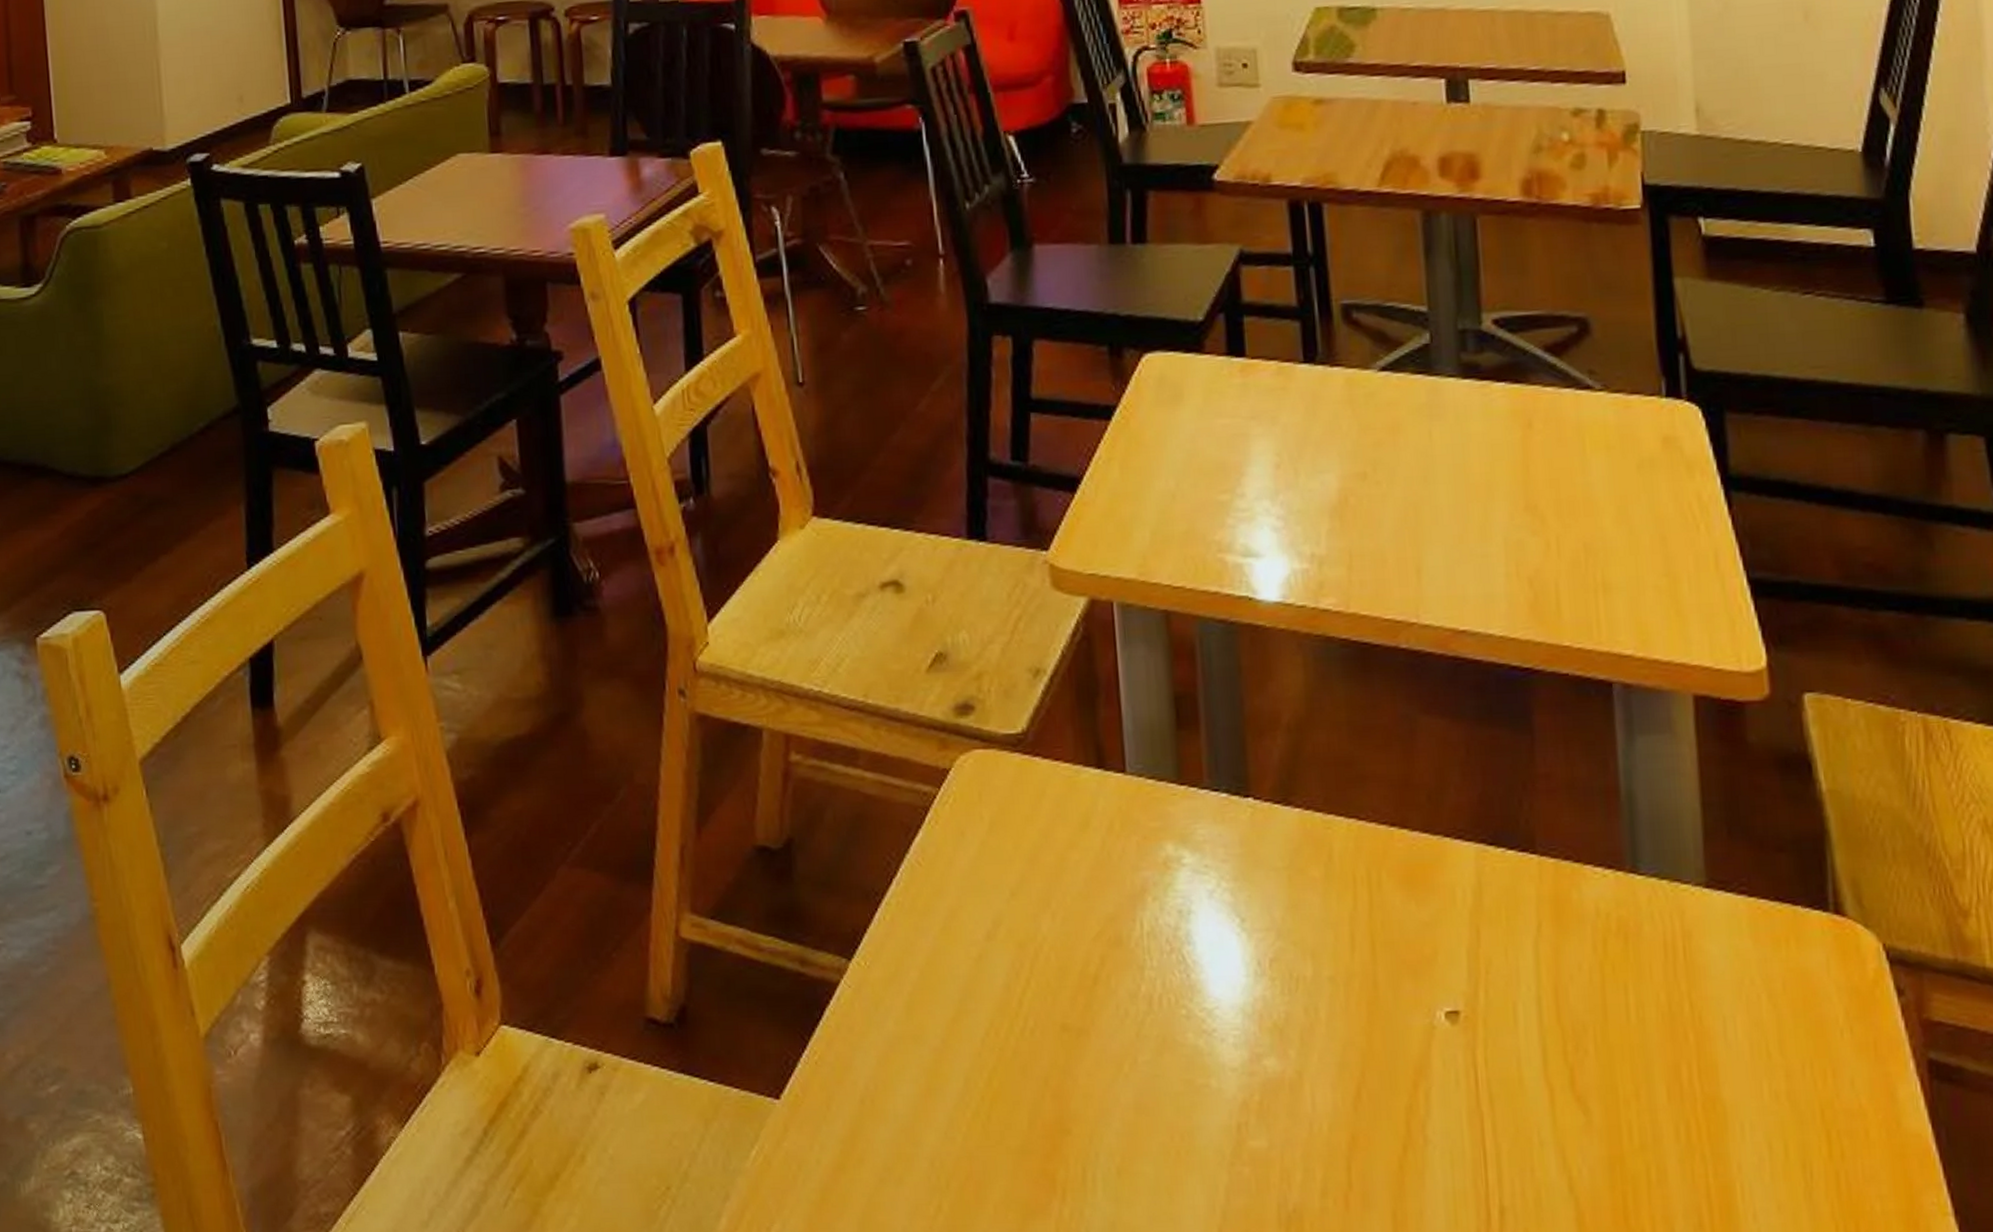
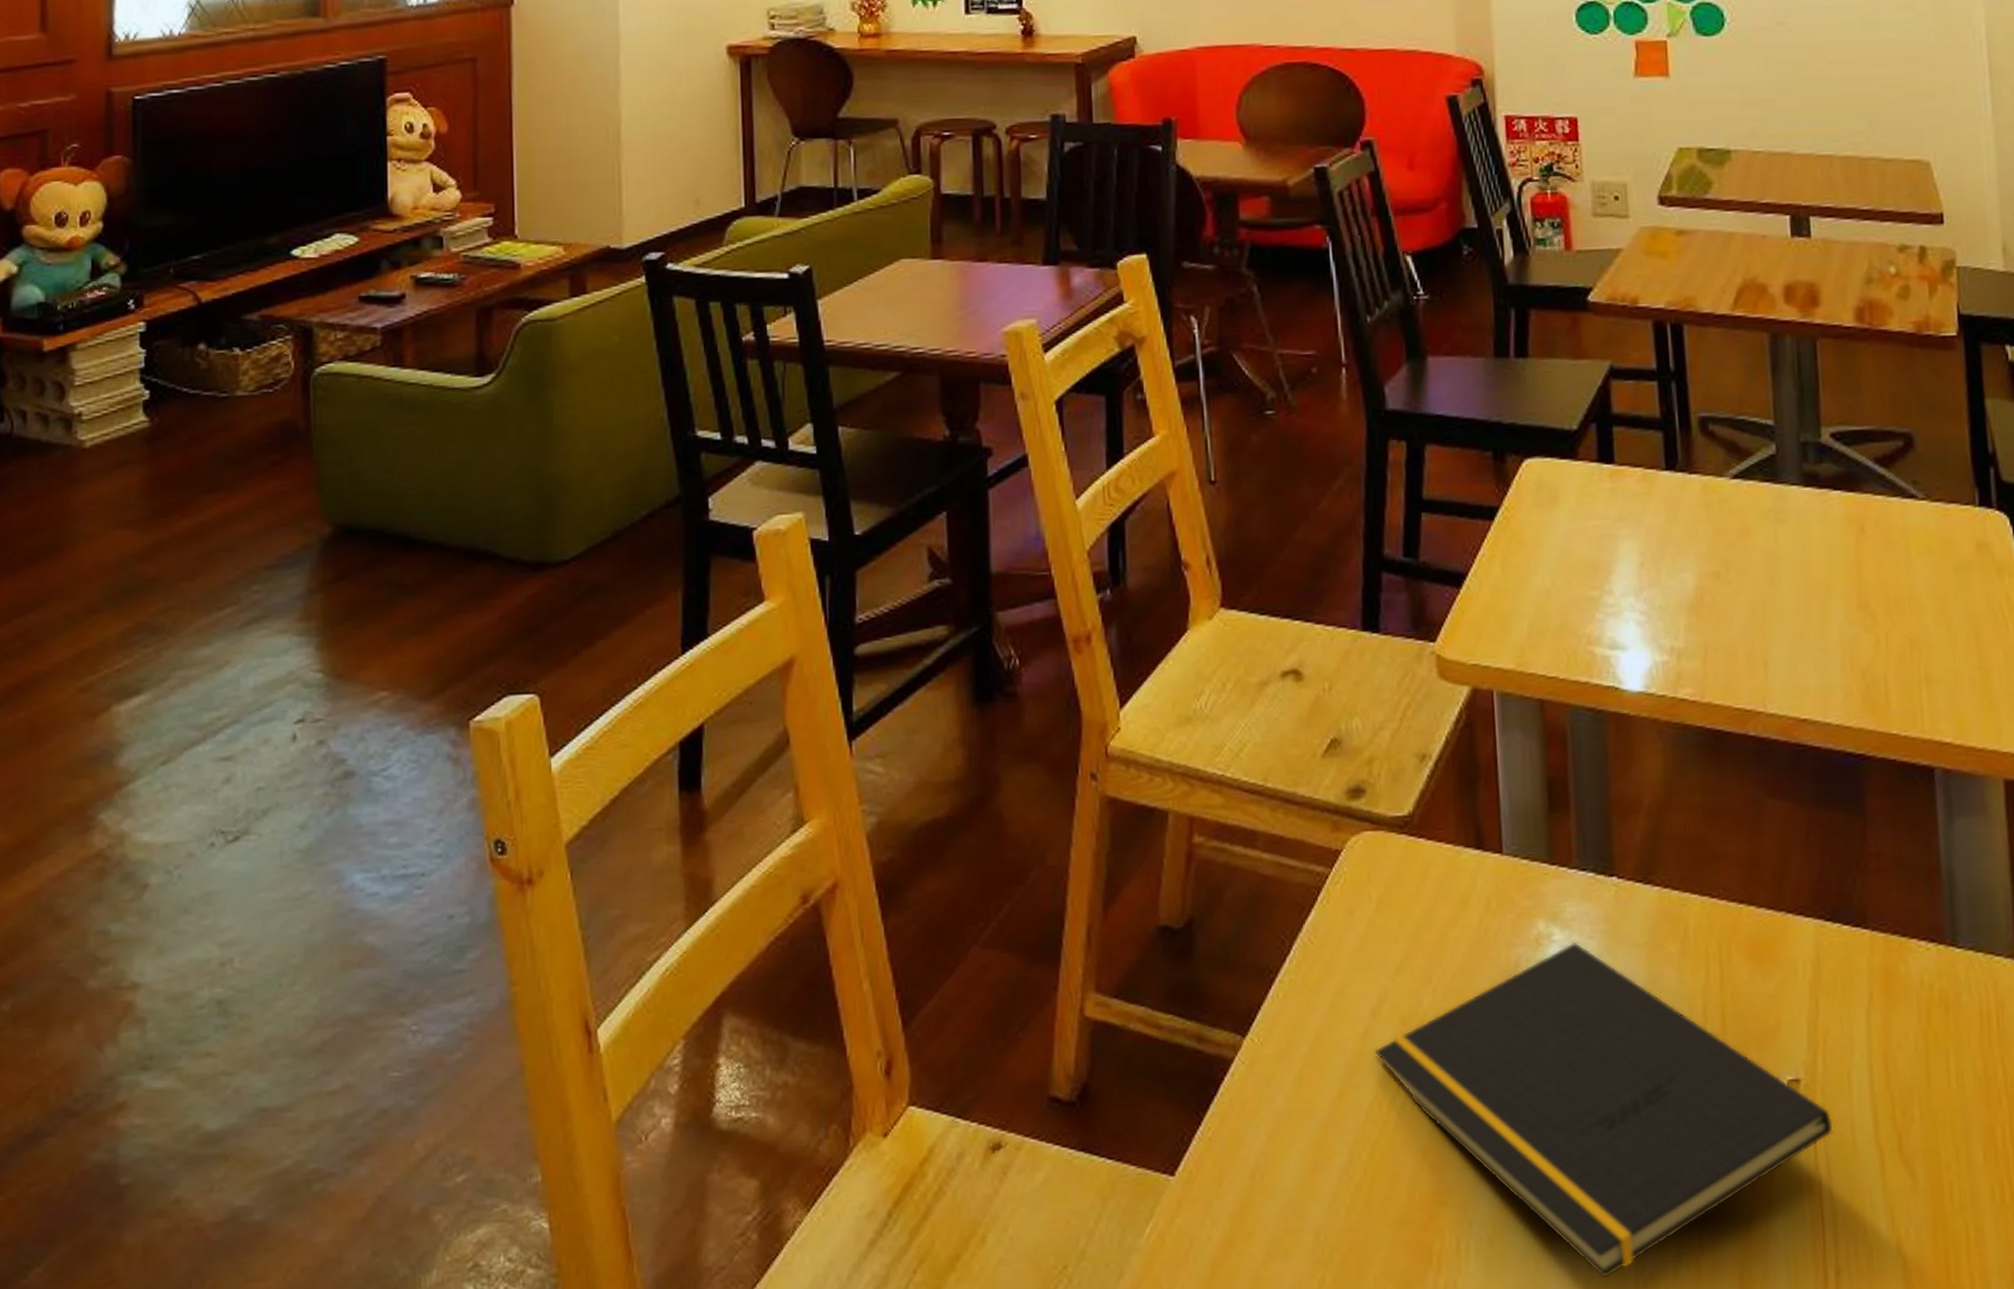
notepad: none [990,865,1497,1212] -> present [1375,942,1833,1279]

